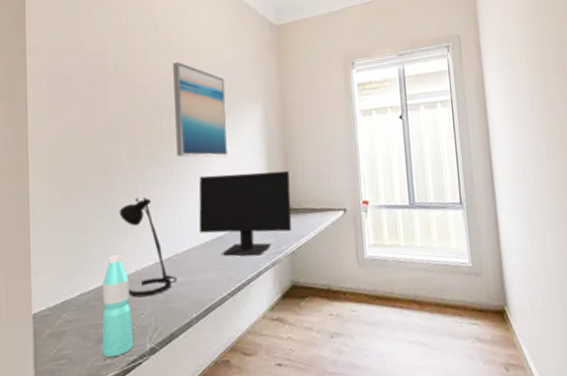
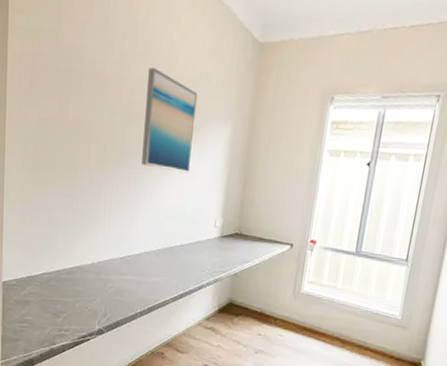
water bottle: present [101,255,135,358] -> none [57,245,86,330]
desk lamp: present [119,197,177,298] -> none [82,197,128,287]
computer monitor: present [198,170,292,256] -> none [152,187,246,271]

